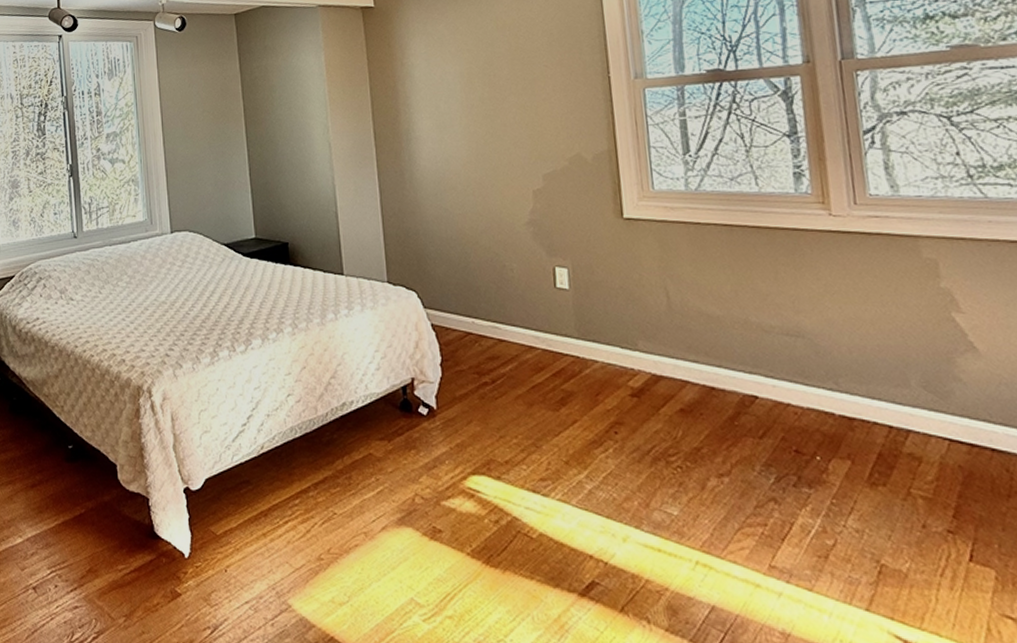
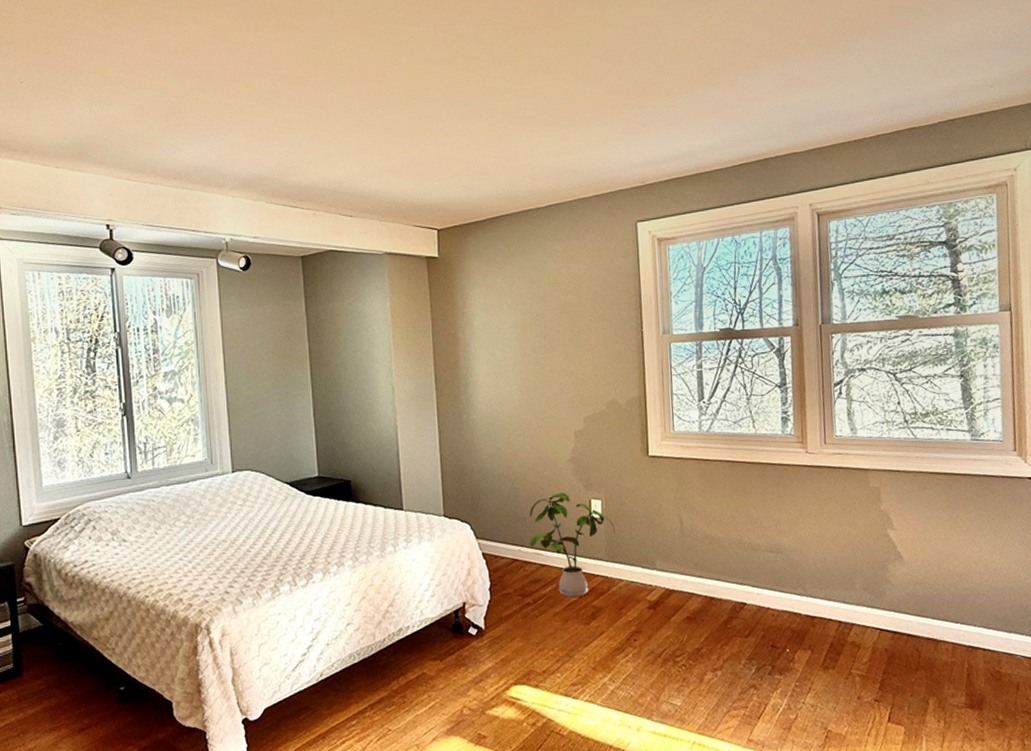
house plant: none [484,259,587,380] -> present [530,493,616,598]

